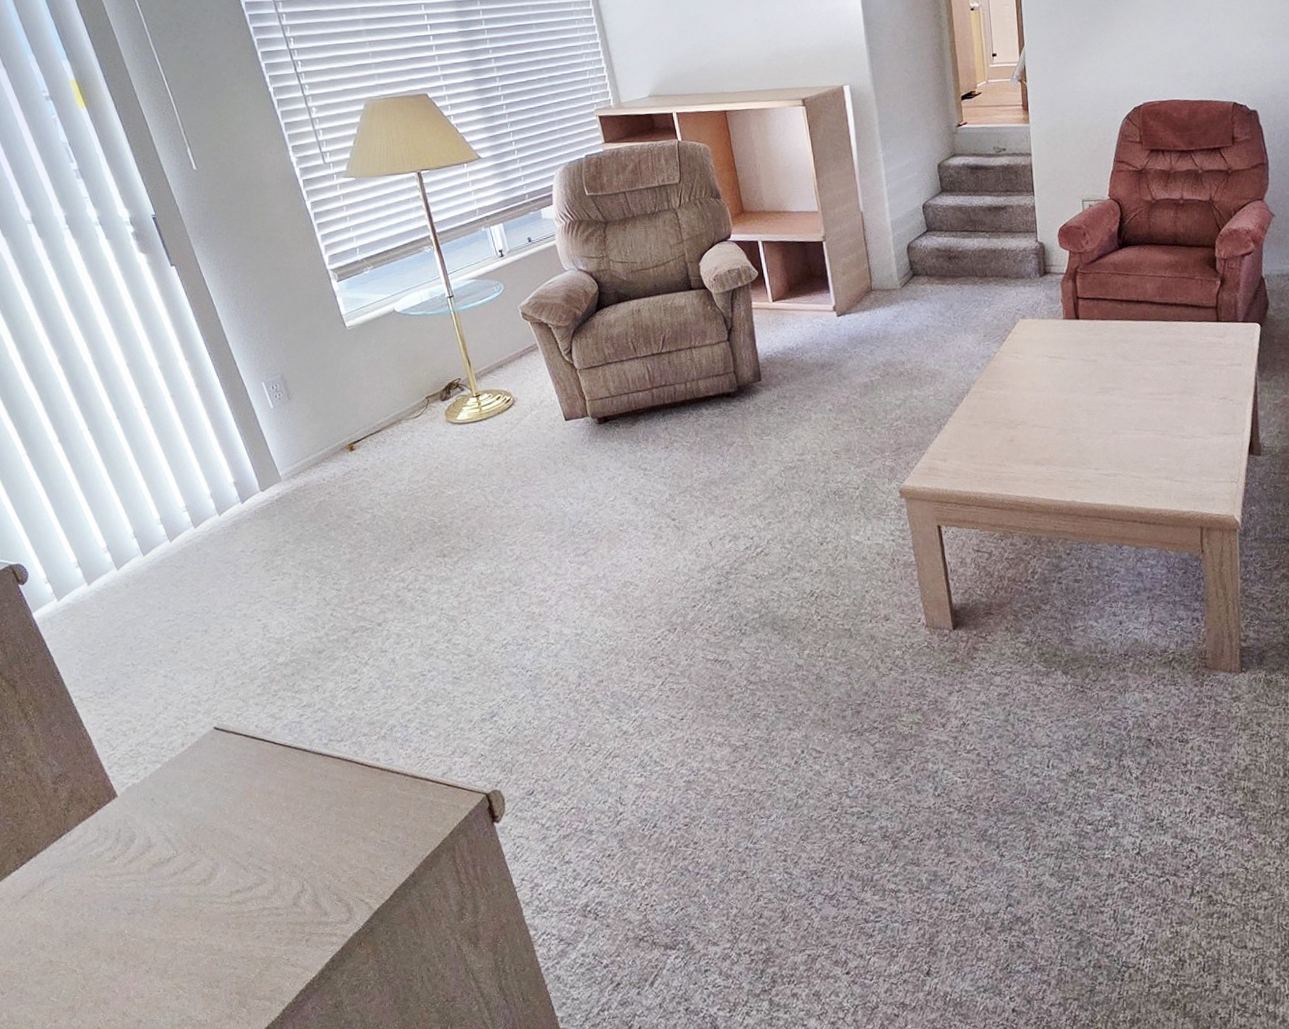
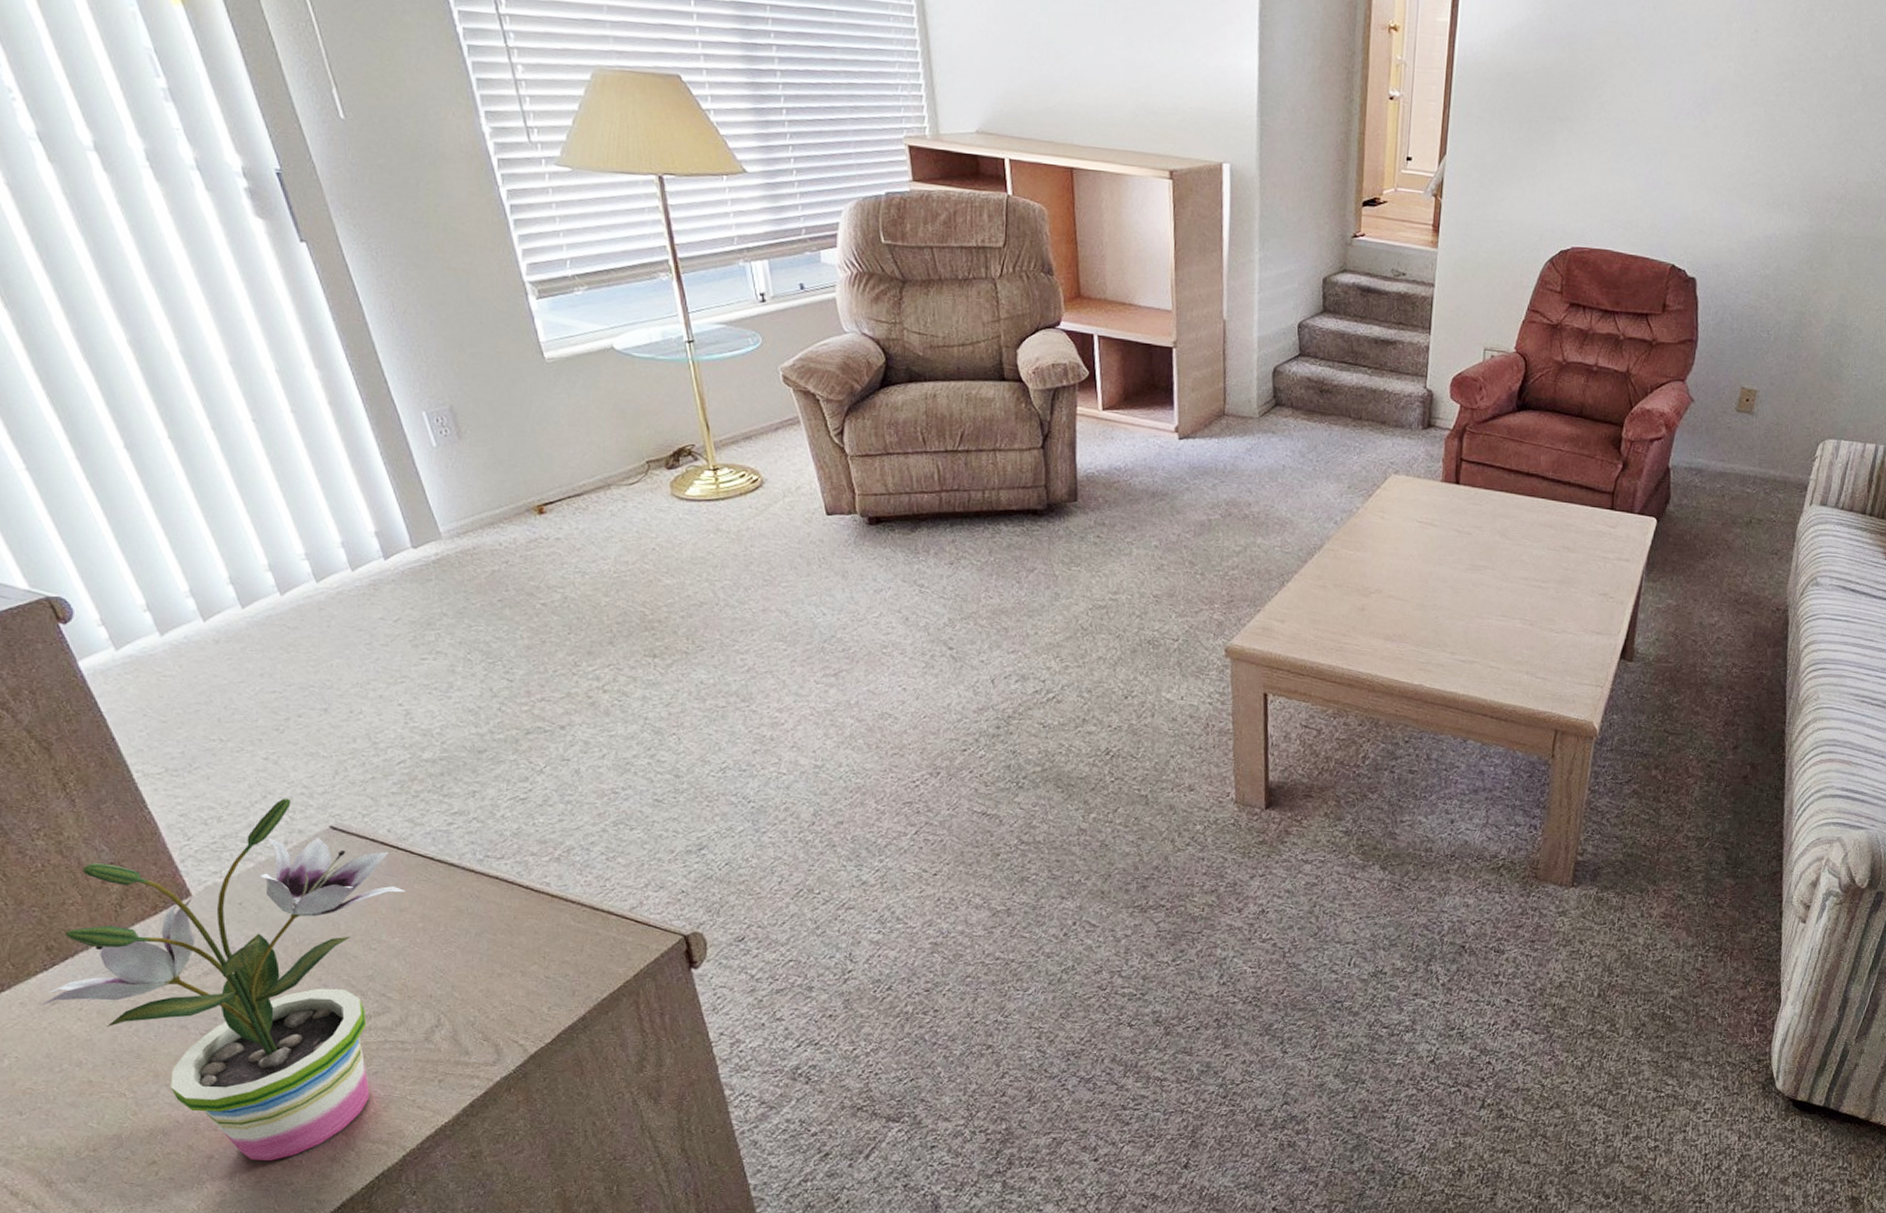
potted plant: none [14,707,271,1022] -> present [41,798,405,1160]

